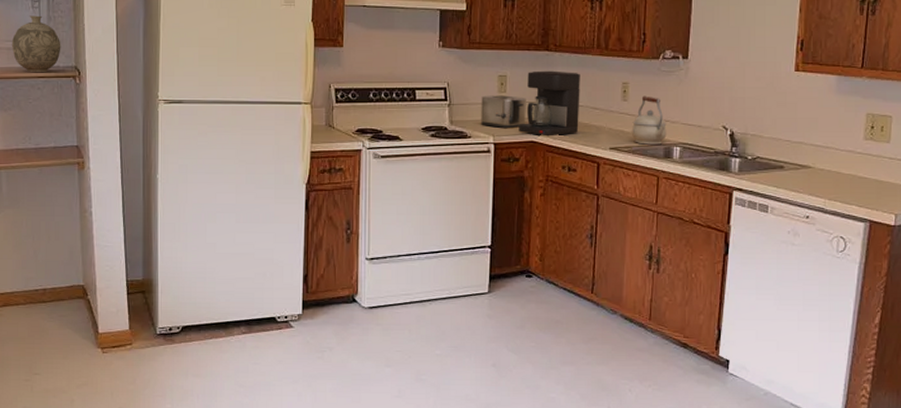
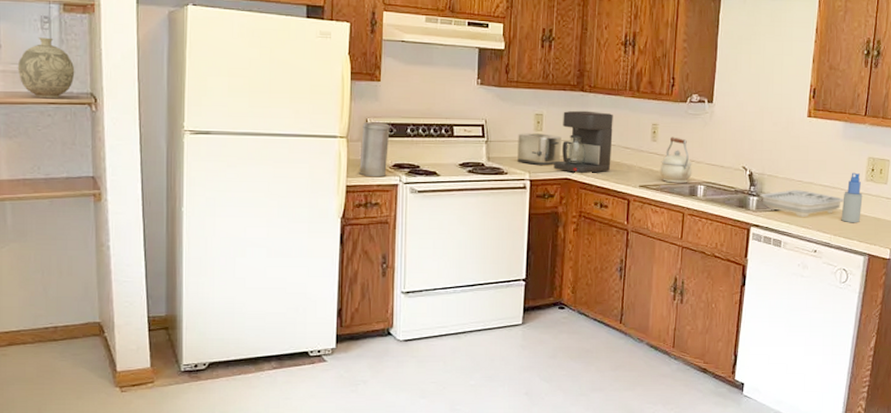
canister: none [322,88,353,143] -> present [358,122,390,178]
dish rack: none [743,150,839,180] -> present [760,190,844,217]
spray bottle: none [836,130,861,186] -> present [841,172,863,223]

